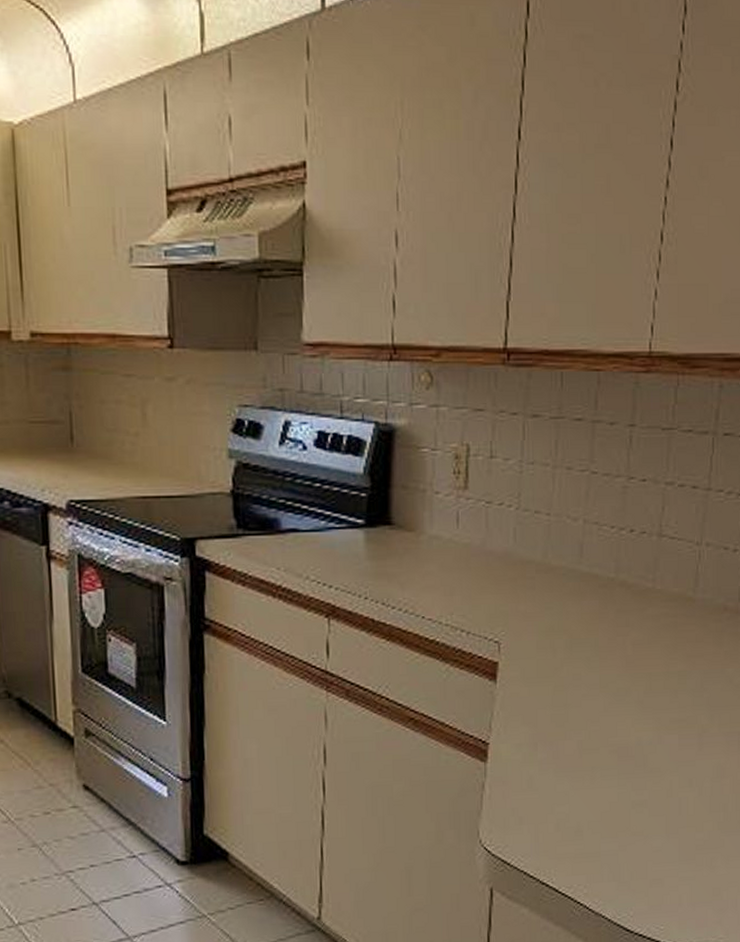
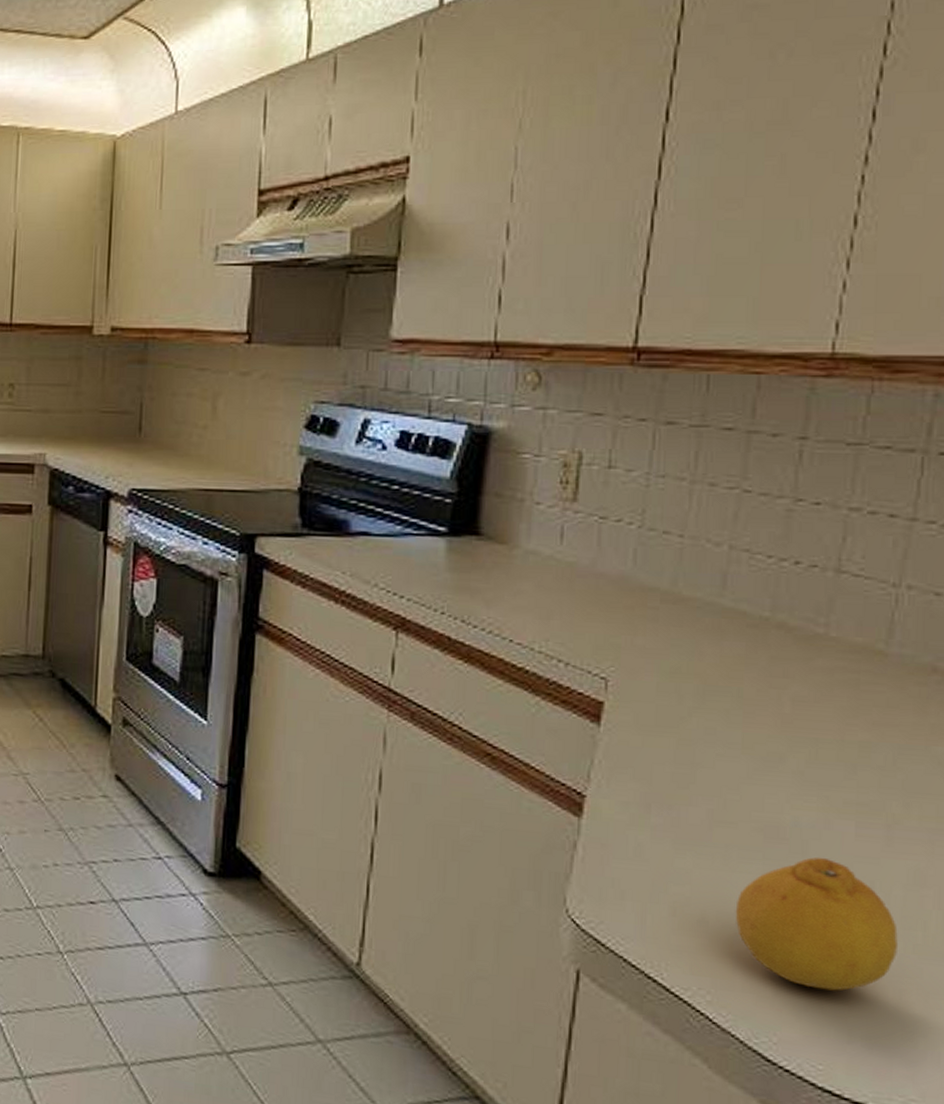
fruit: none [600,766,708,869] -> present [735,857,898,991]

